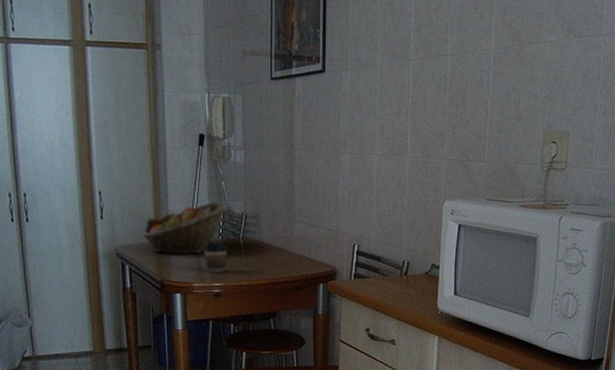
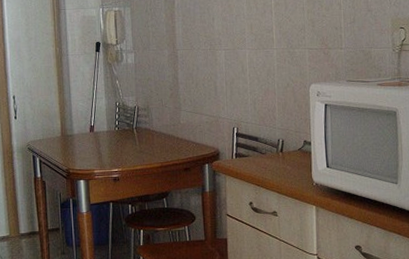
fruit basket: present [142,201,229,255] -> none [49,97,123,147]
coffee cup: present [203,240,228,274] -> none [102,131,124,161]

